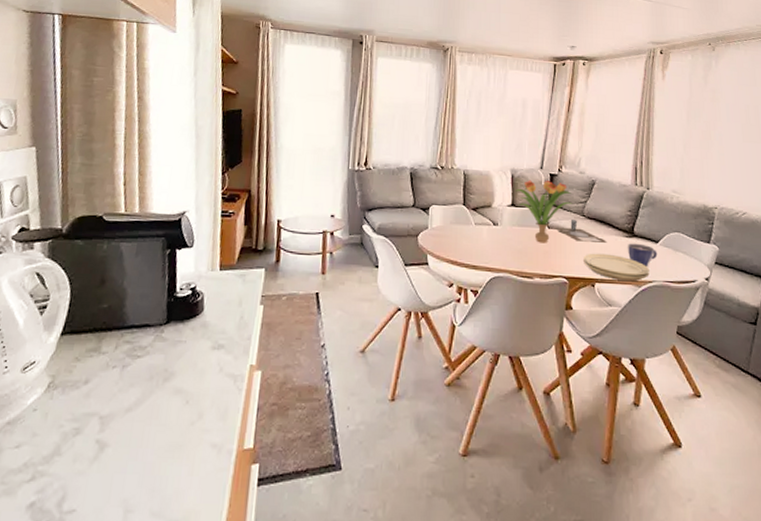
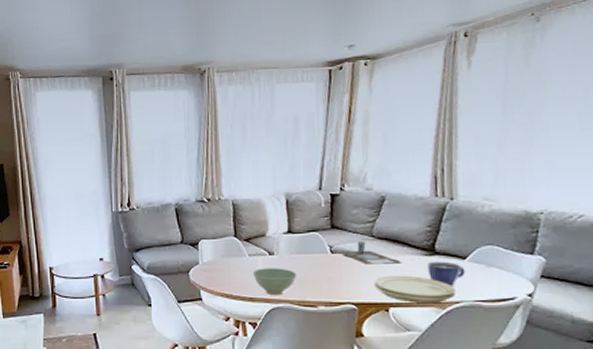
bowl: none [477,237,517,264] -> present [252,268,297,295]
flower arrangement: present [515,180,573,243] -> none [291,201,359,270]

